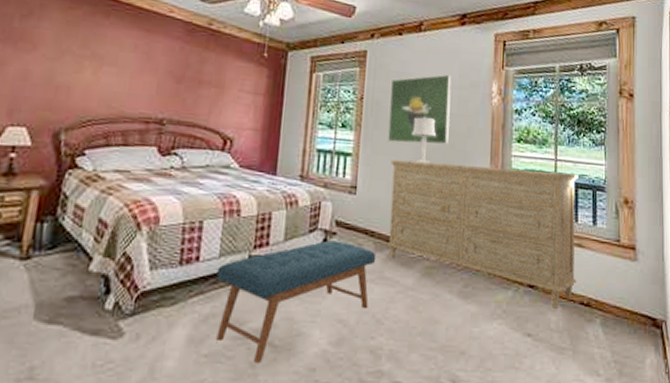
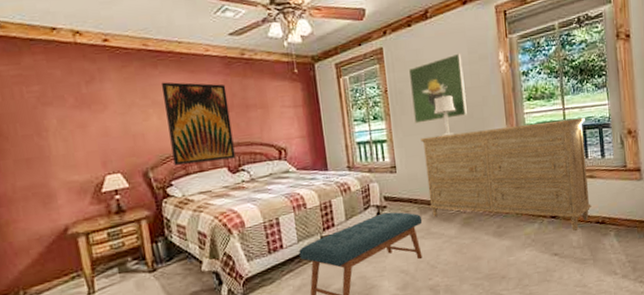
wall art: none [95,34,182,138] -> present [162,82,236,166]

